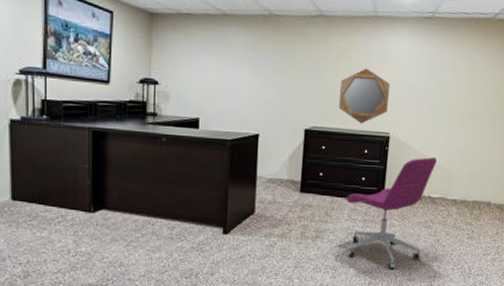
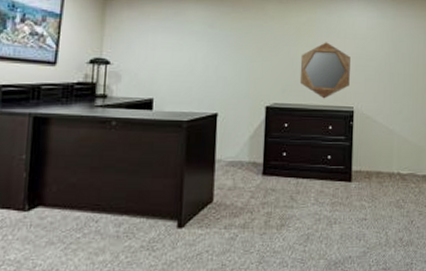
office chair: present [345,157,437,269] -> none [311,131,403,258]

